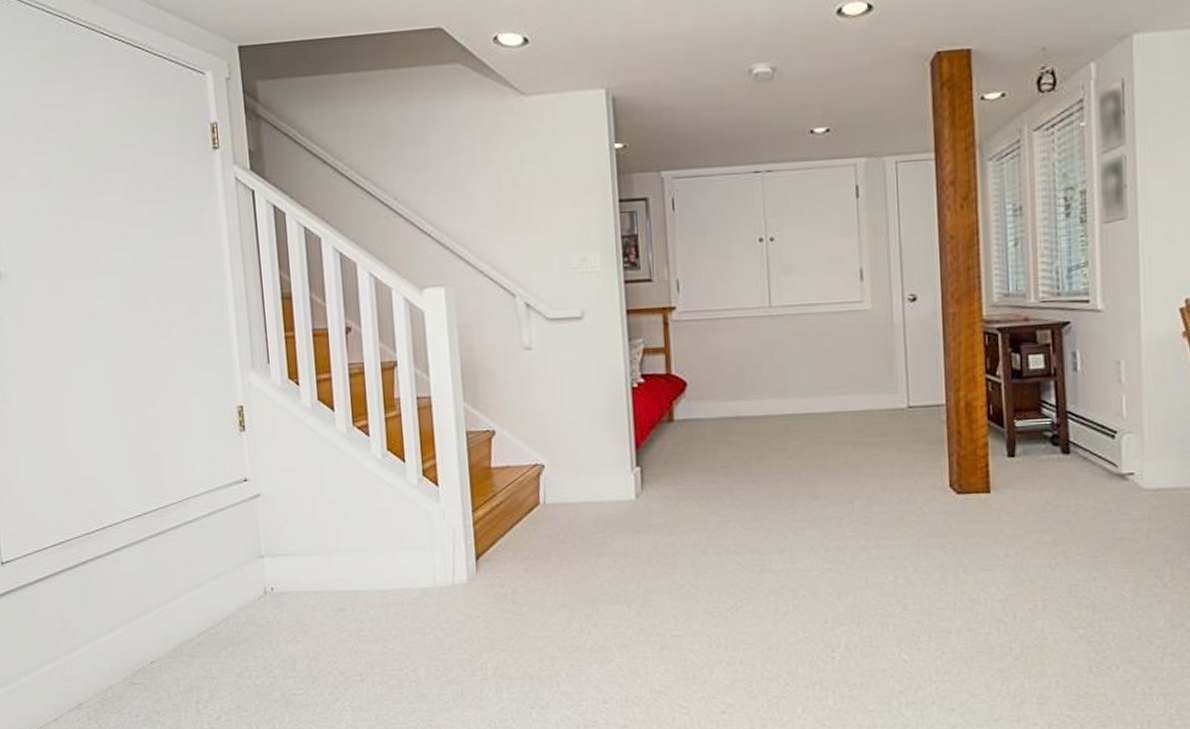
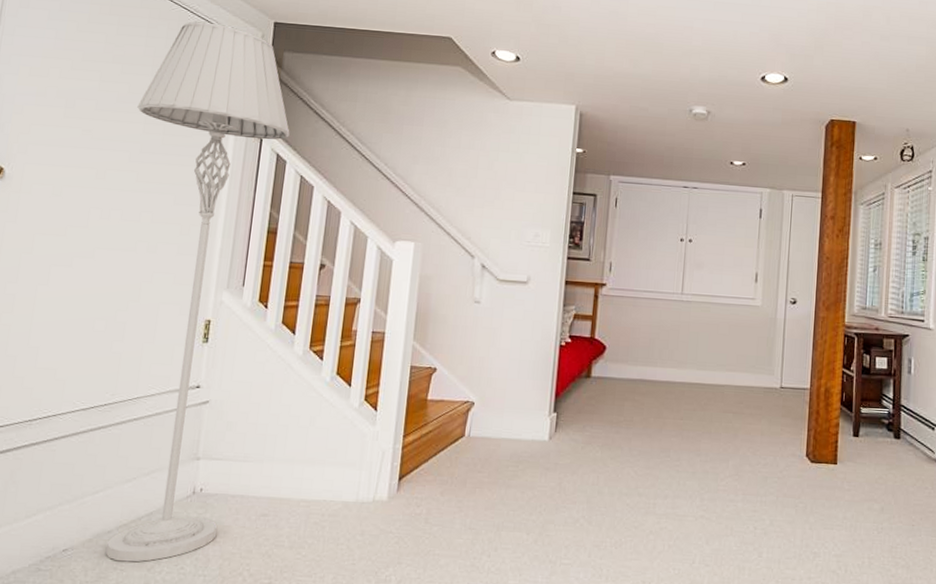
floor lamp: none [114,59,298,669] -> present [106,21,290,563]

